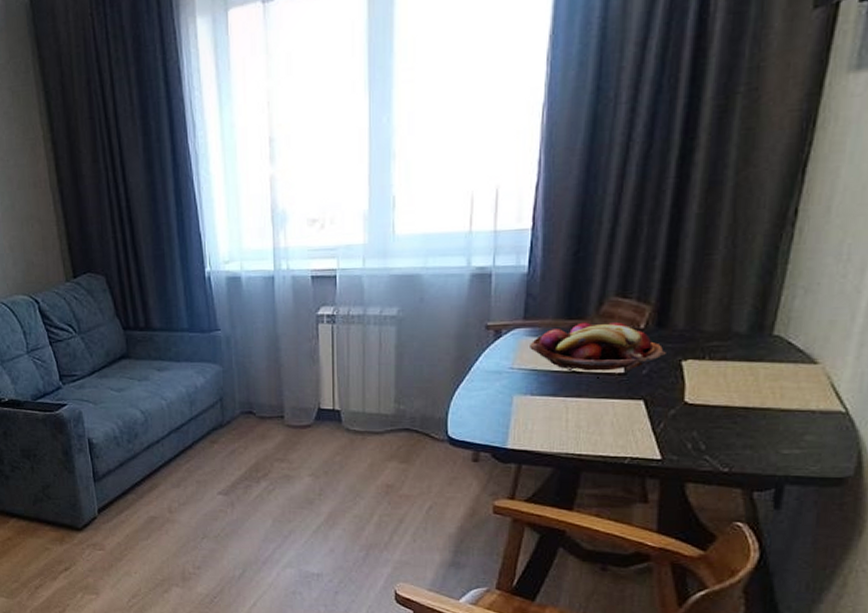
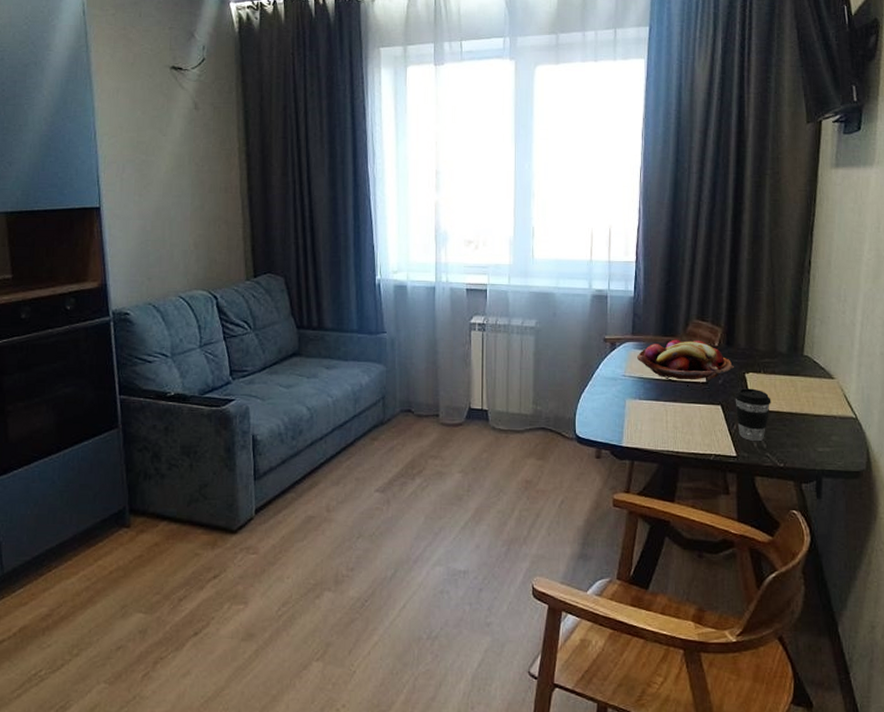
coffee cup: none [663,379,718,441] -> present [735,388,771,441]

